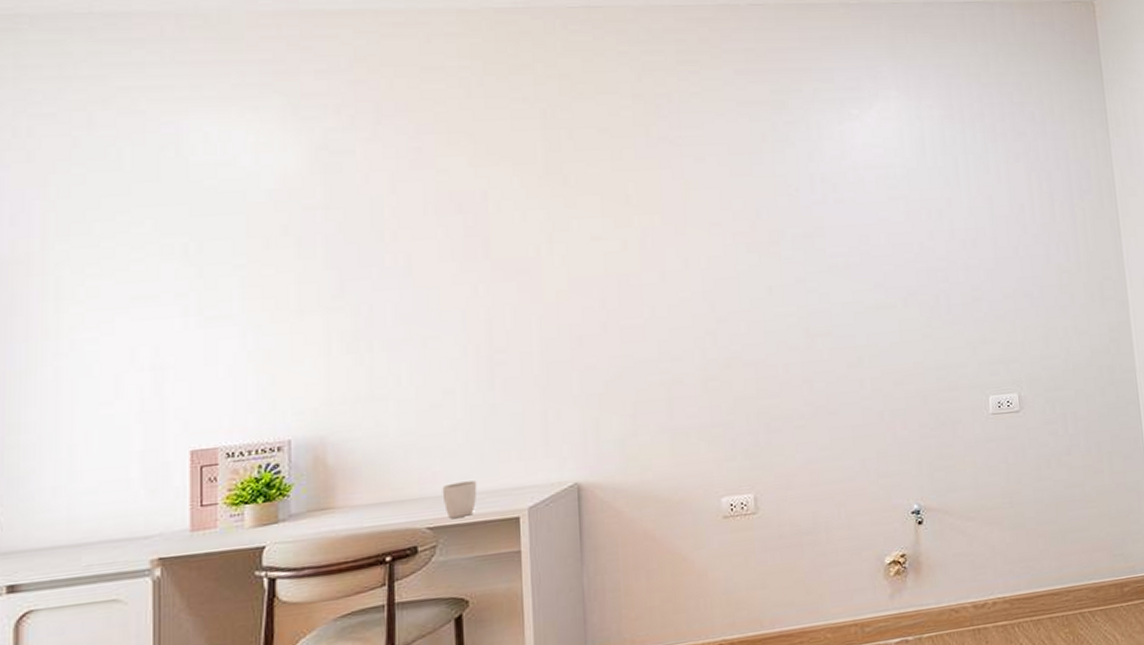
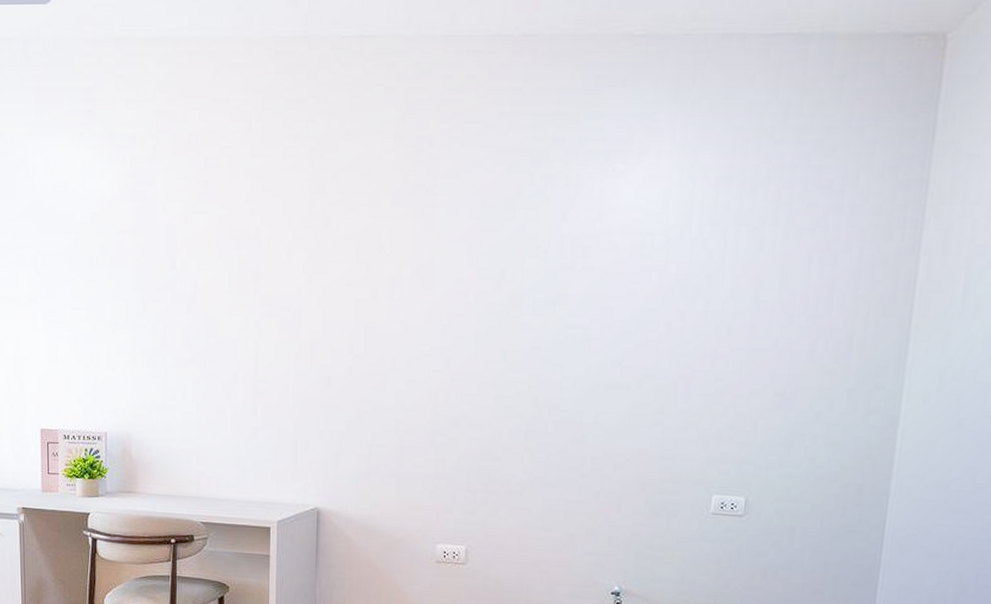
cup: present [442,480,477,518] -> none [213,489,240,519]

